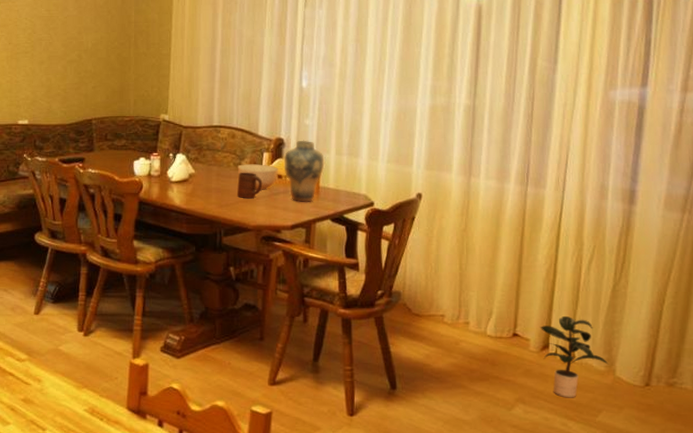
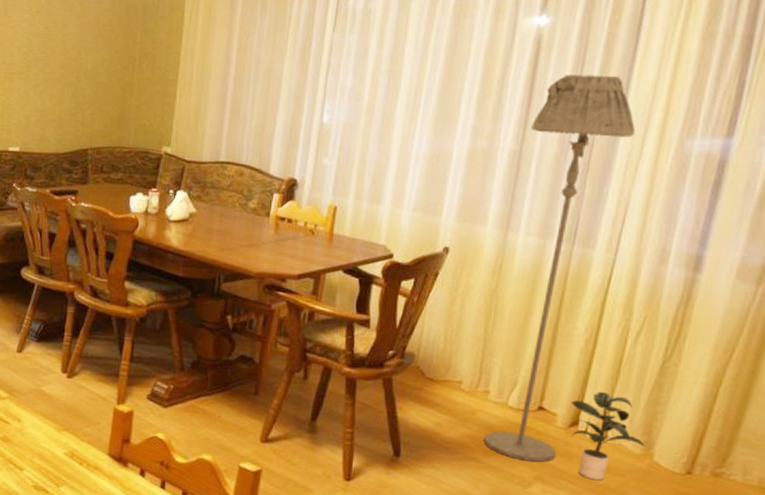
bowl: present [237,164,279,190] -> none [243,205,290,235]
cup: present [237,172,263,198] -> none [241,214,270,243]
vase: present [283,140,325,202] -> none [294,181,342,250]
floor lamp: none [469,38,567,385] -> present [484,75,635,462]

